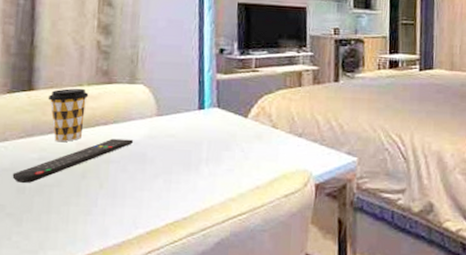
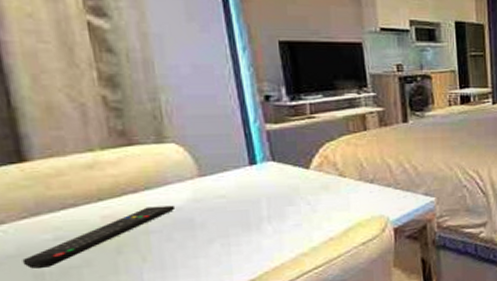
coffee cup: present [47,88,89,143] -> none [48,153,107,218]

